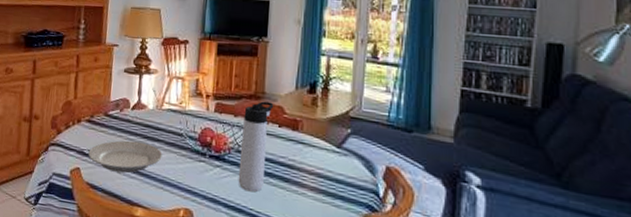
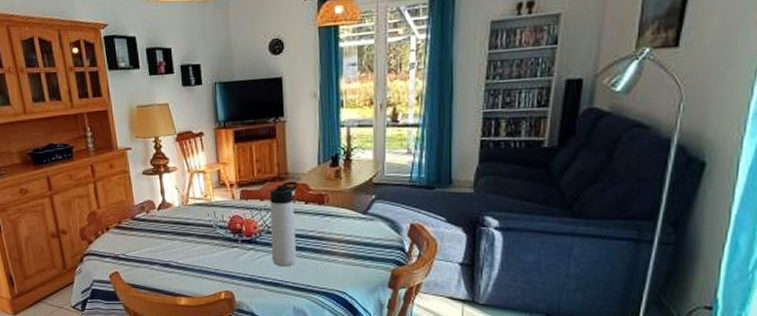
plate: present [88,140,162,173] -> none [123,239,196,270]

